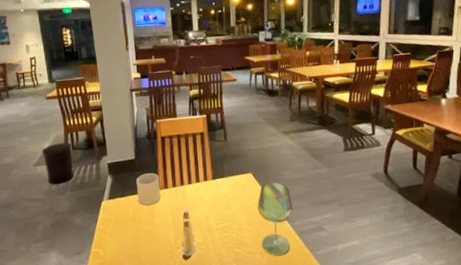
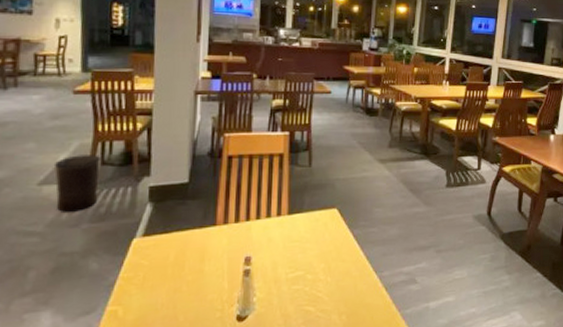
cup: present [135,173,161,206] -> none [185,203,219,246]
wine glass: present [257,182,294,256] -> none [340,221,384,316]

